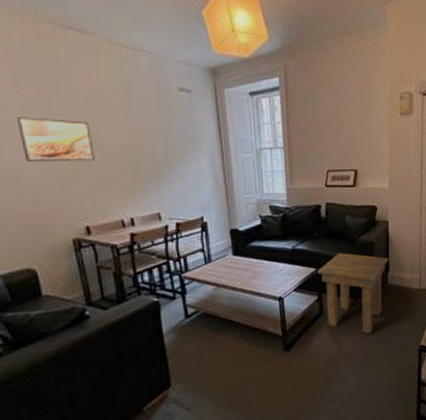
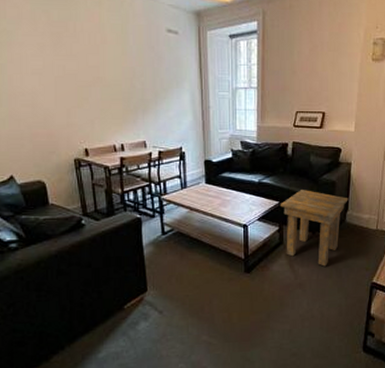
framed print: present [16,117,95,162] -> none [34,52,94,93]

